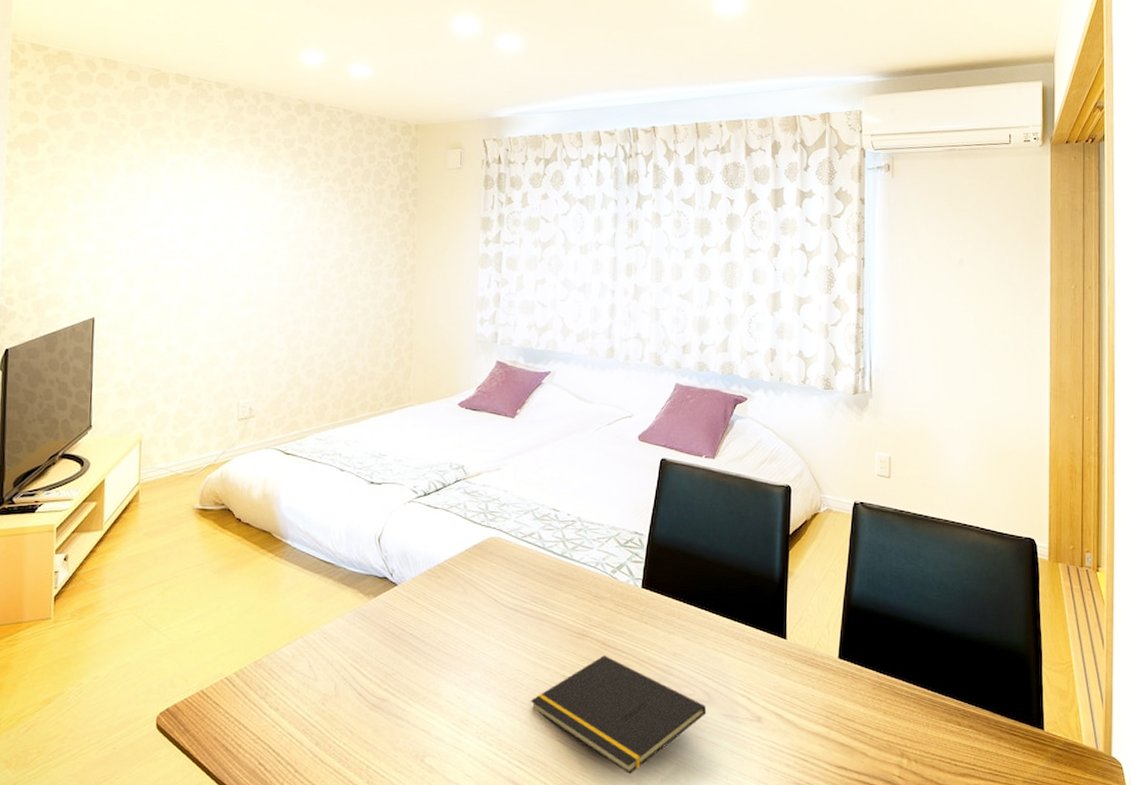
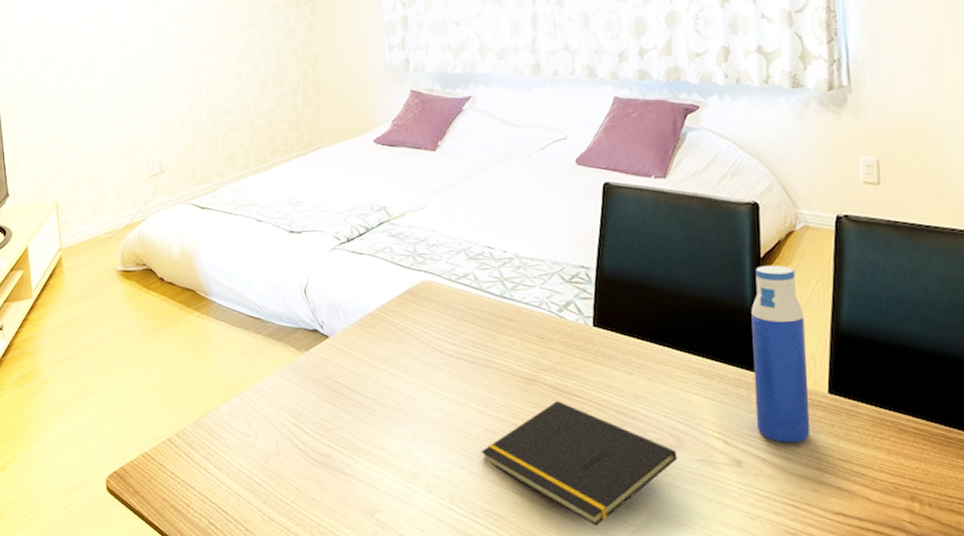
water bottle: none [776,541,822,702] -> present [751,265,810,444]

